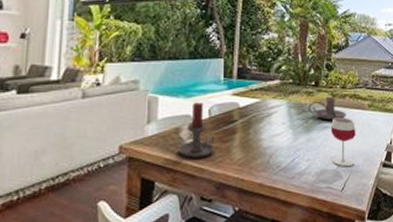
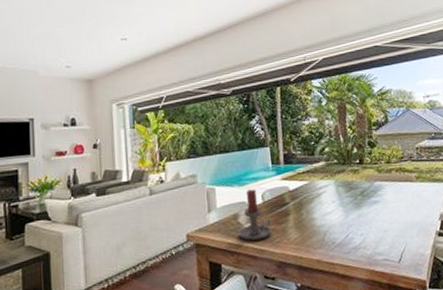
candle holder: present [308,96,346,120] -> none [355,172,395,195]
wineglass: present [330,117,356,167] -> none [380,191,409,239]

